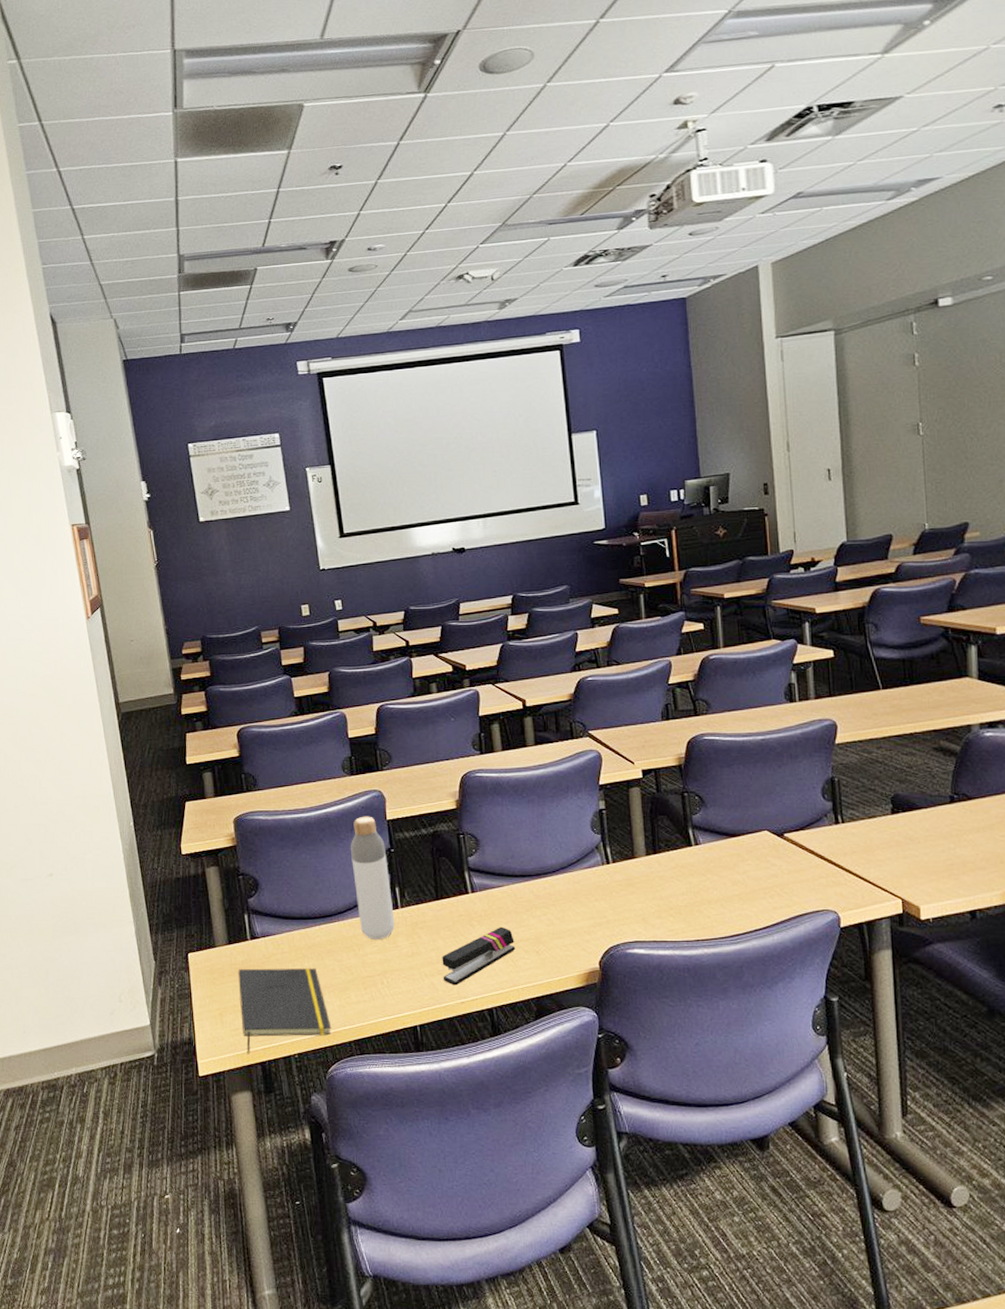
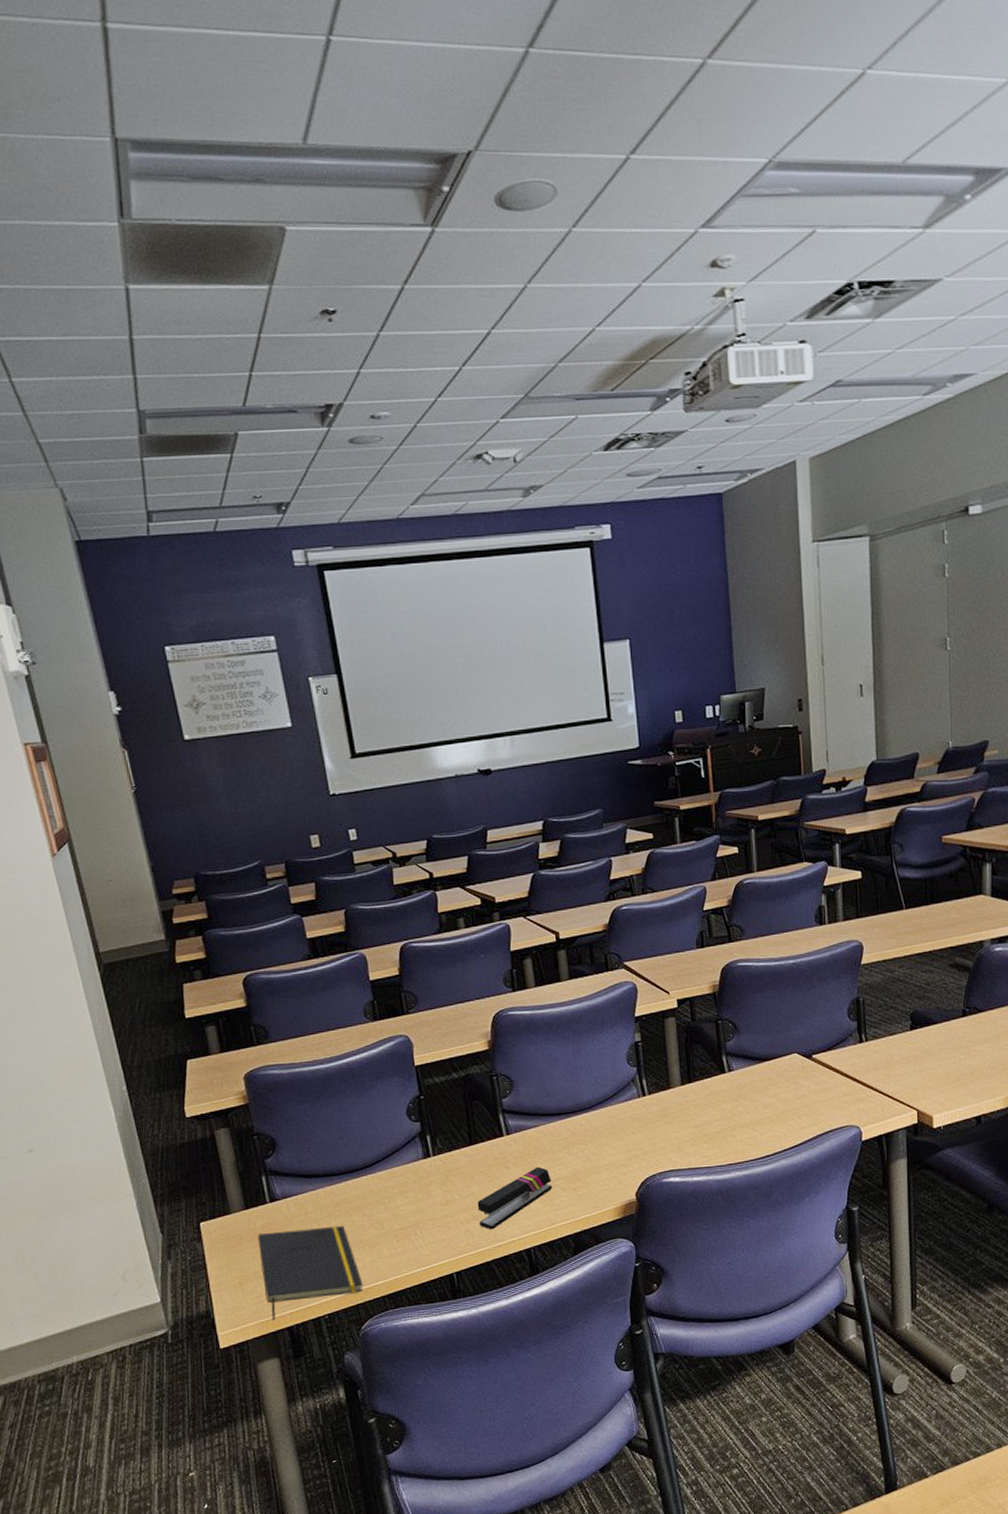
bottle: present [350,816,395,940] -> none [376,1063,427,1192]

